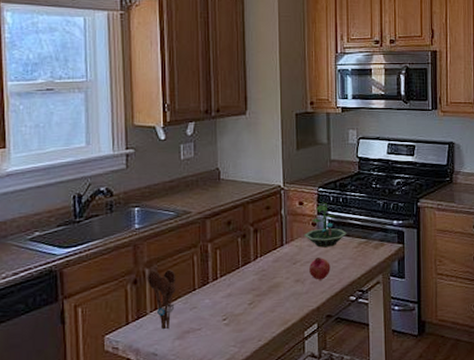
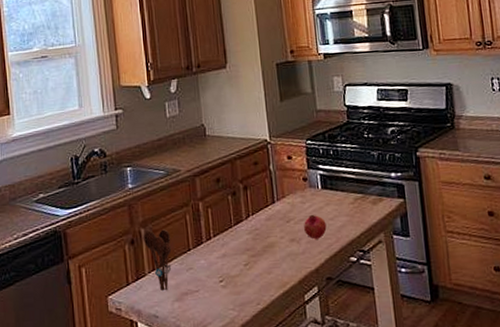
terrarium: present [304,202,347,248] -> none [295,155,341,204]

